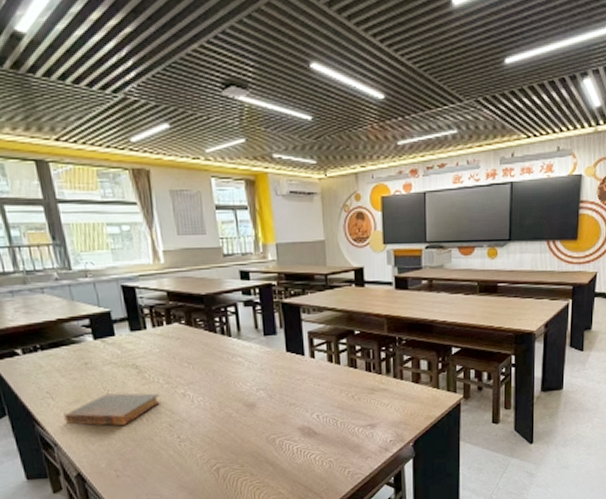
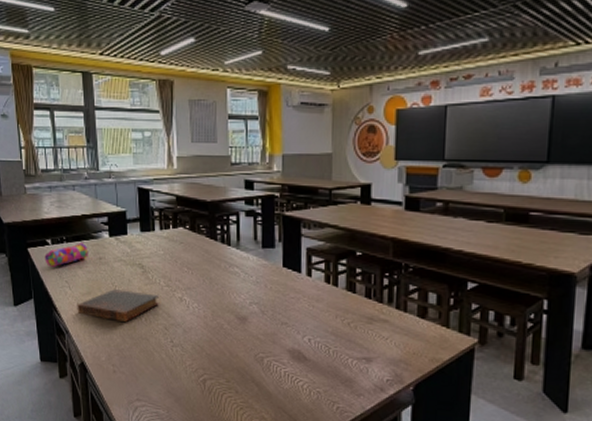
pencil case: none [15,348,71,379] -> present [44,241,88,267]

